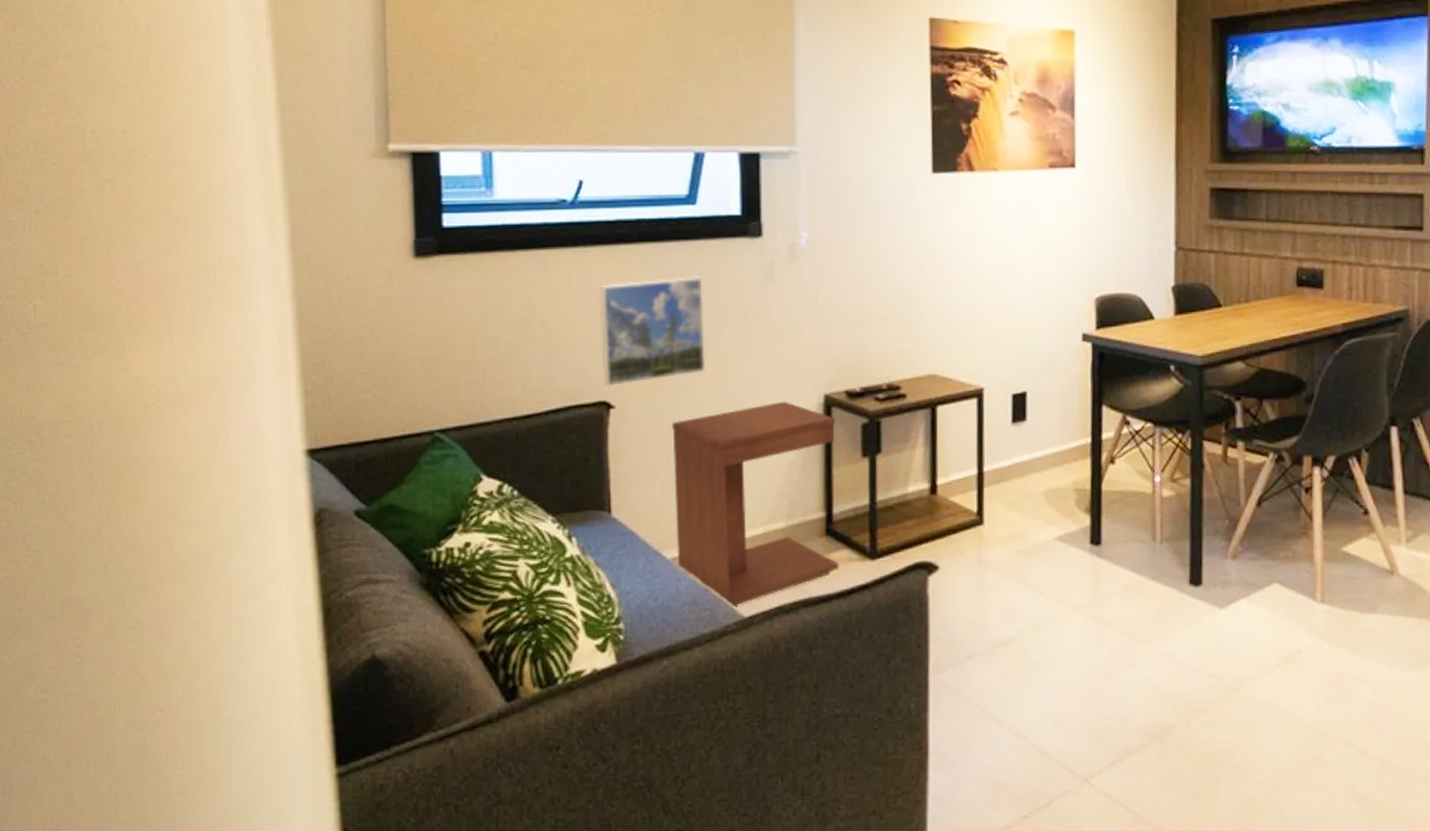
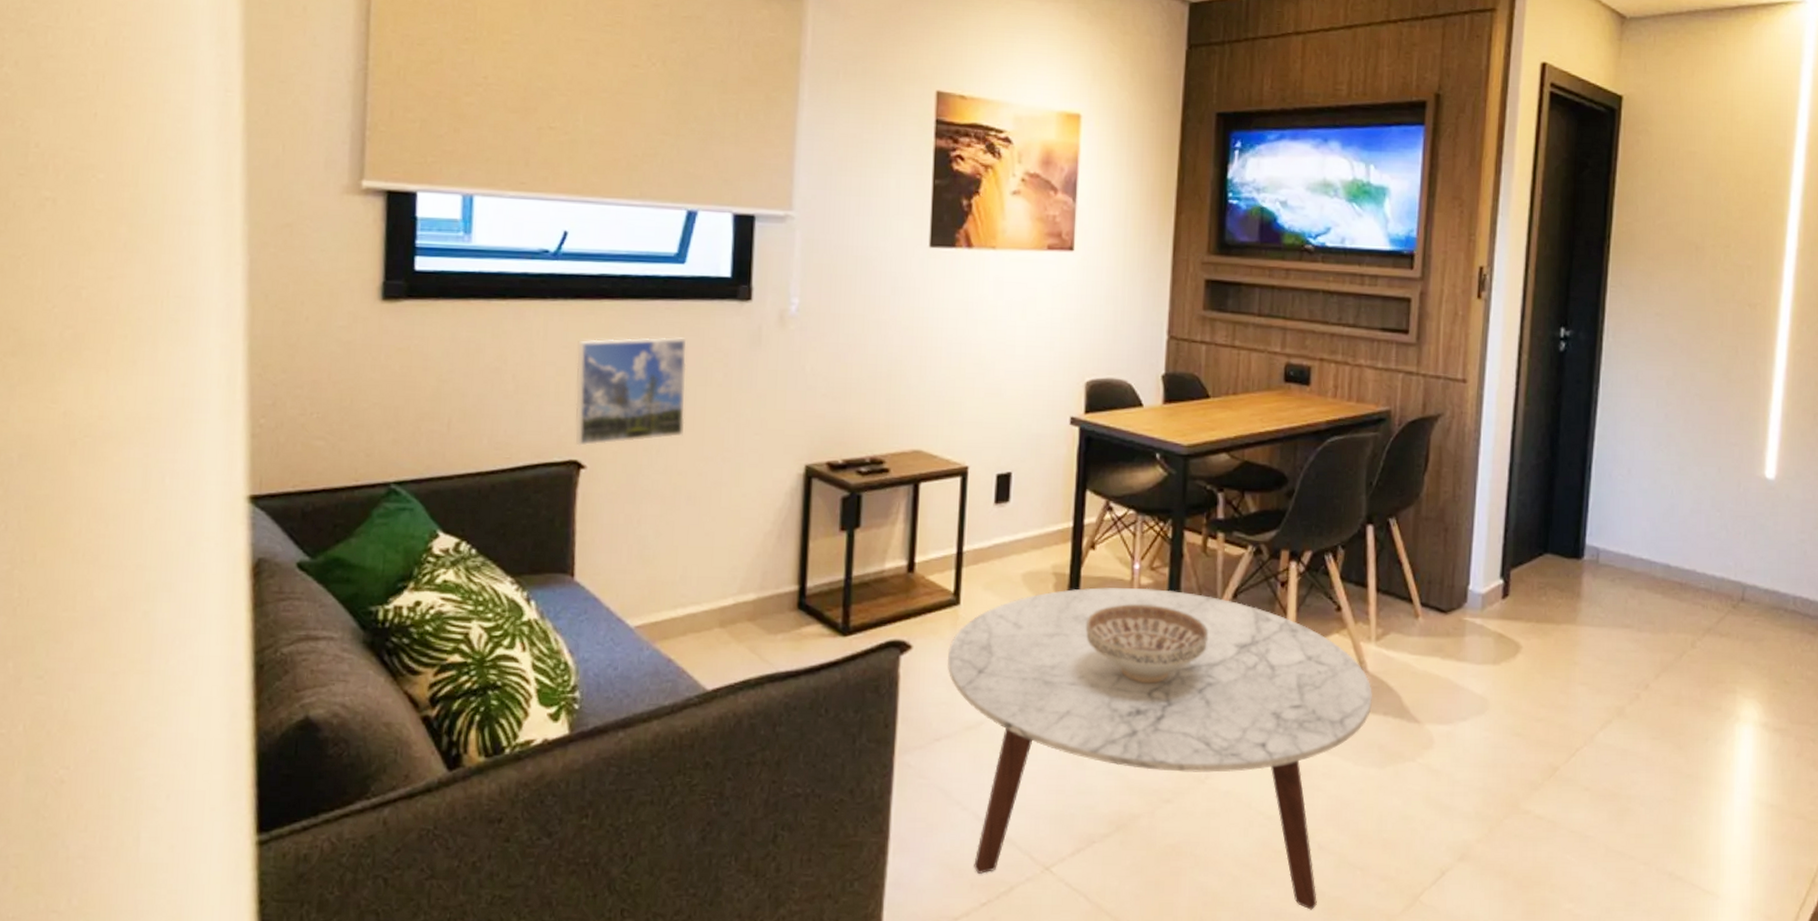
side table: present [672,401,839,607] -> none [641,469,816,679]
coffee table: none [974,500,1406,815] -> present [947,587,1372,910]
decorative bowl: none [1110,517,1234,595] -> present [1085,604,1209,684]

